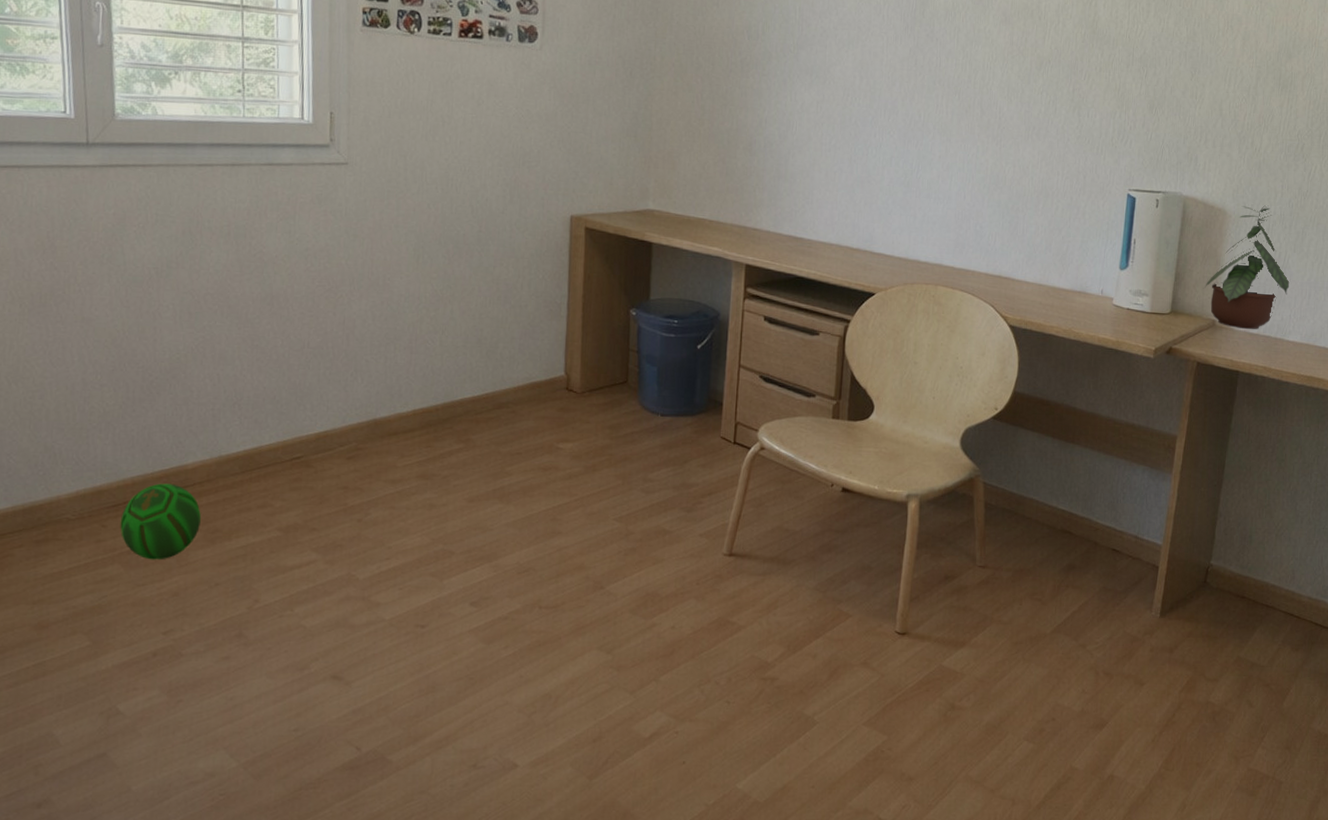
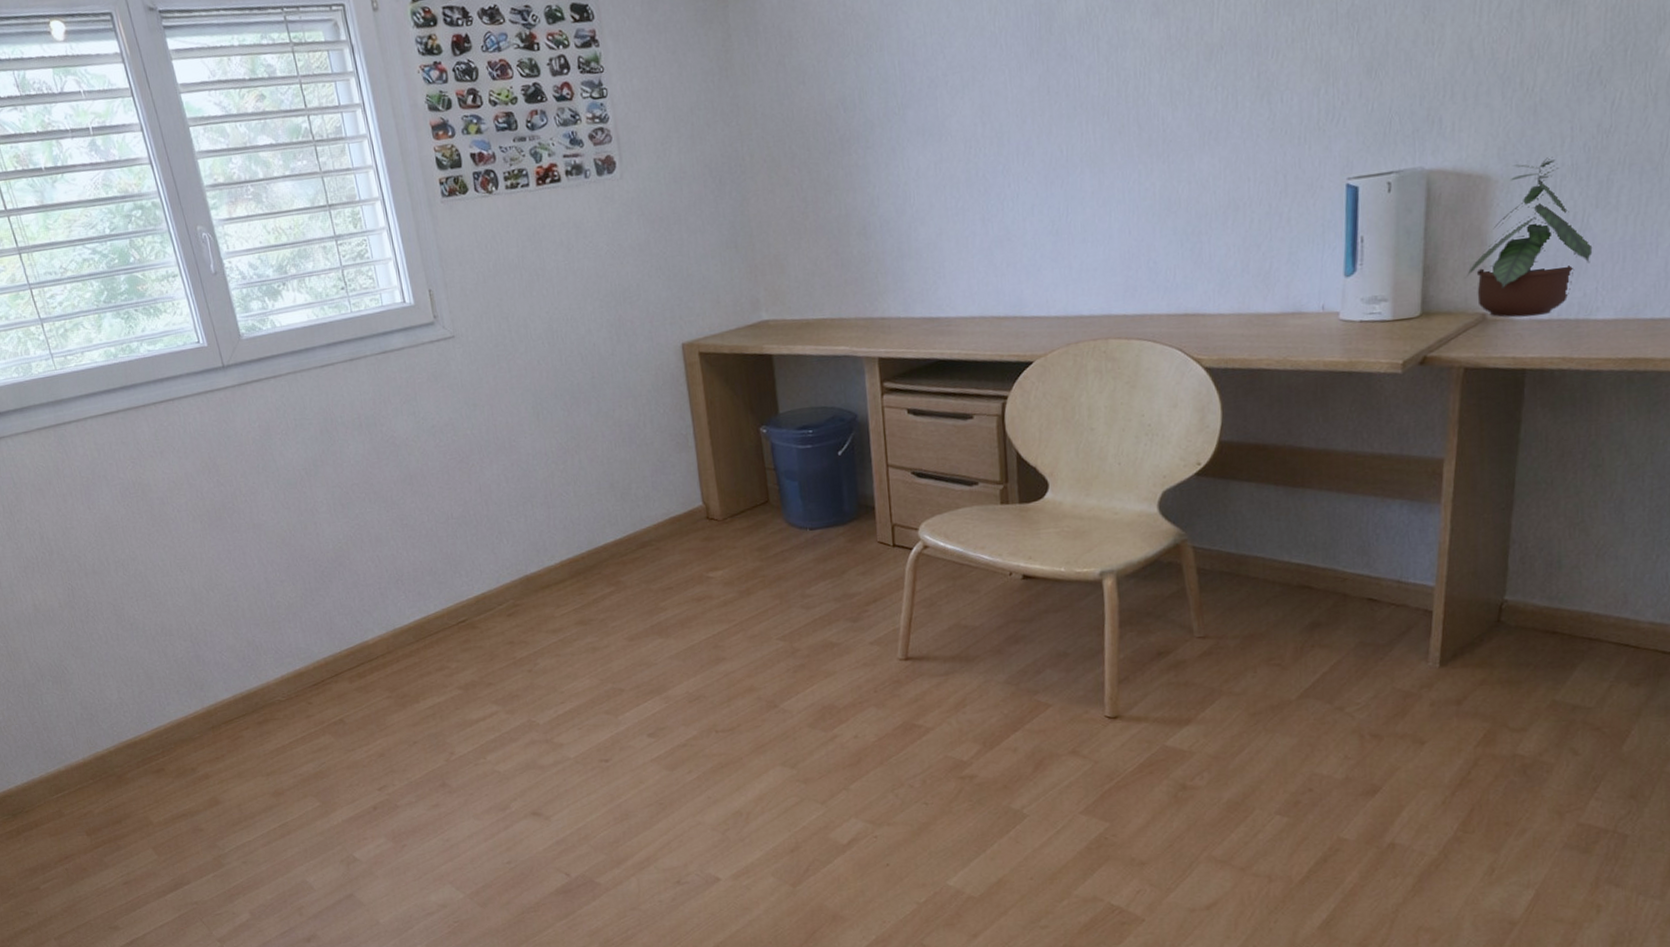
ball: present [120,483,201,560] -> none [322,659,390,728]

